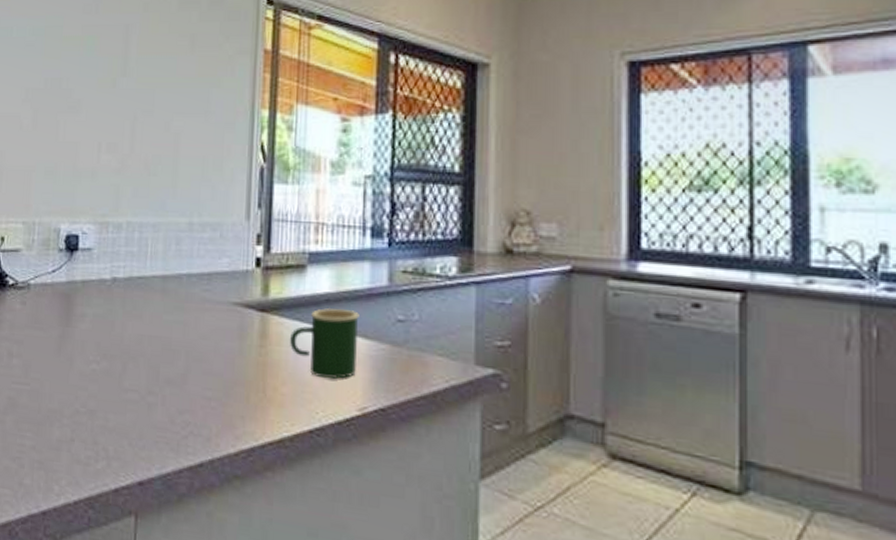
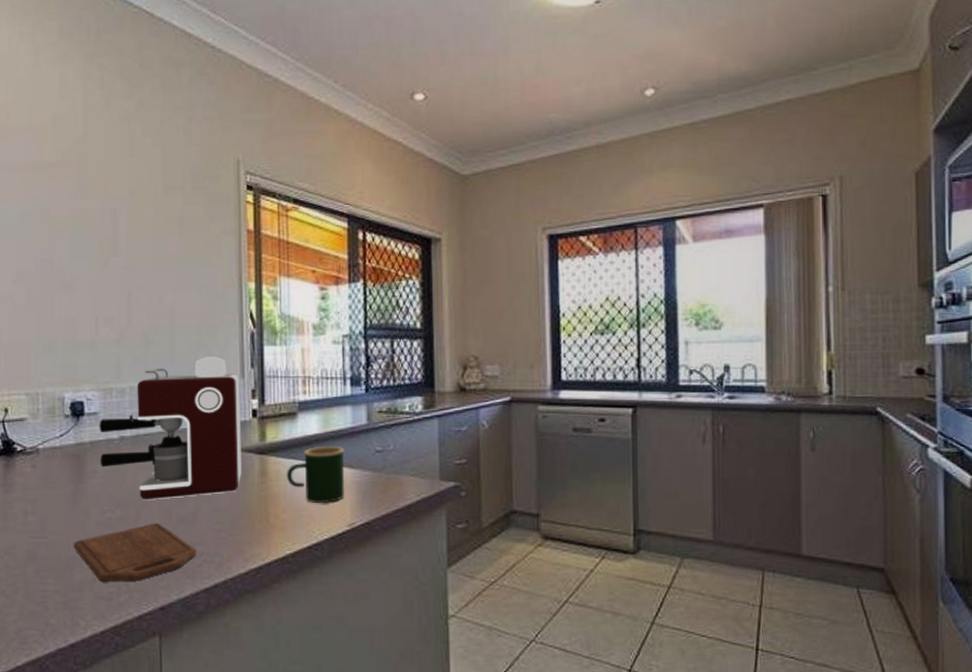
cutting board: none [54,380,184,447] -> present [73,522,197,583]
coffee maker: none [89,192,245,354] -> present [99,356,242,500]

